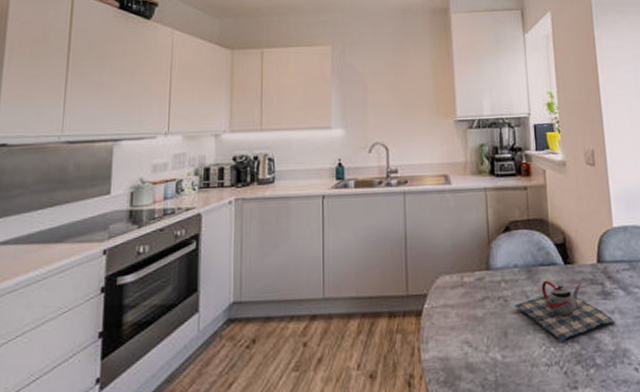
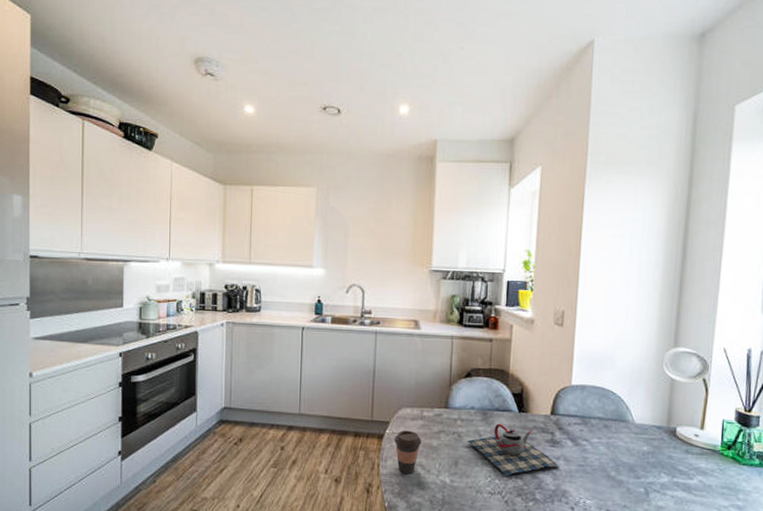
coffee cup: none [433,302,465,356] -> present [394,430,422,475]

